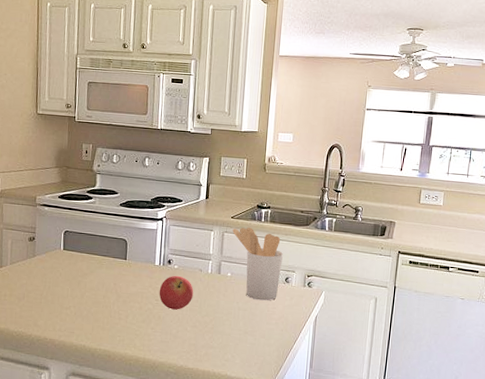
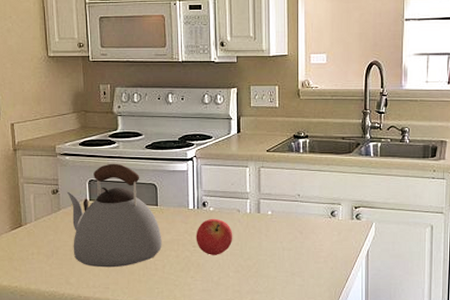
kettle: none [43,217,128,314] -> present [67,163,162,268]
utensil holder: present [232,227,284,301] -> none [269,160,327,238]

